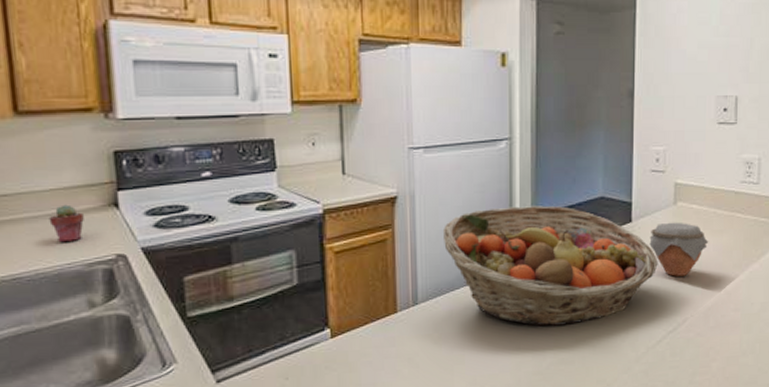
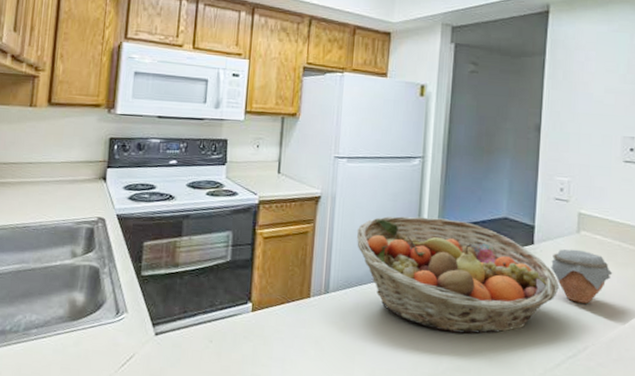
potted succulent: present [49,204,84,243] -> none [56,174,81,204]

